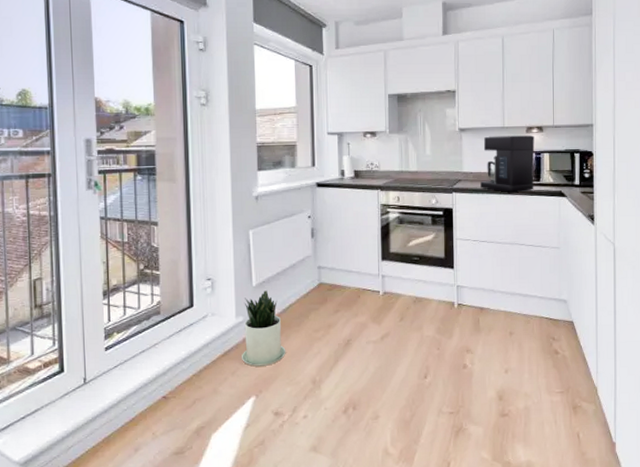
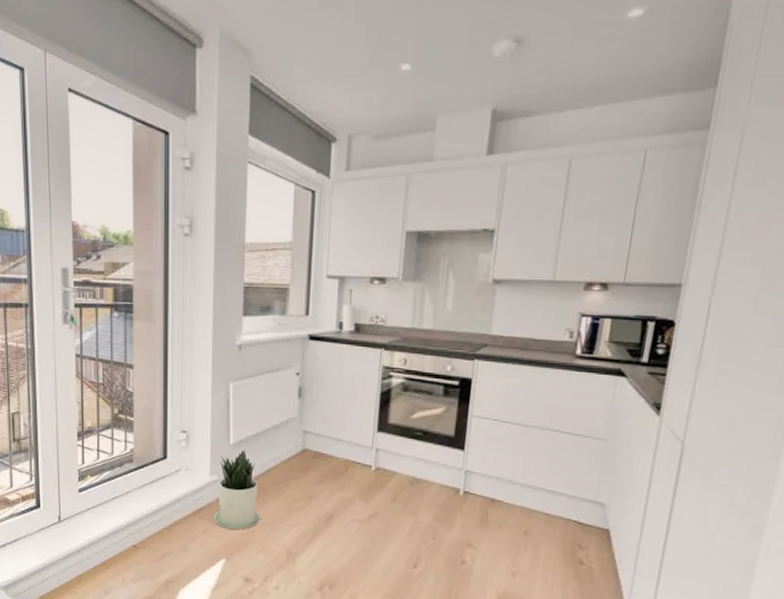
coffee maker: present [480,135,535,192] -> none [511,292,595,366]

